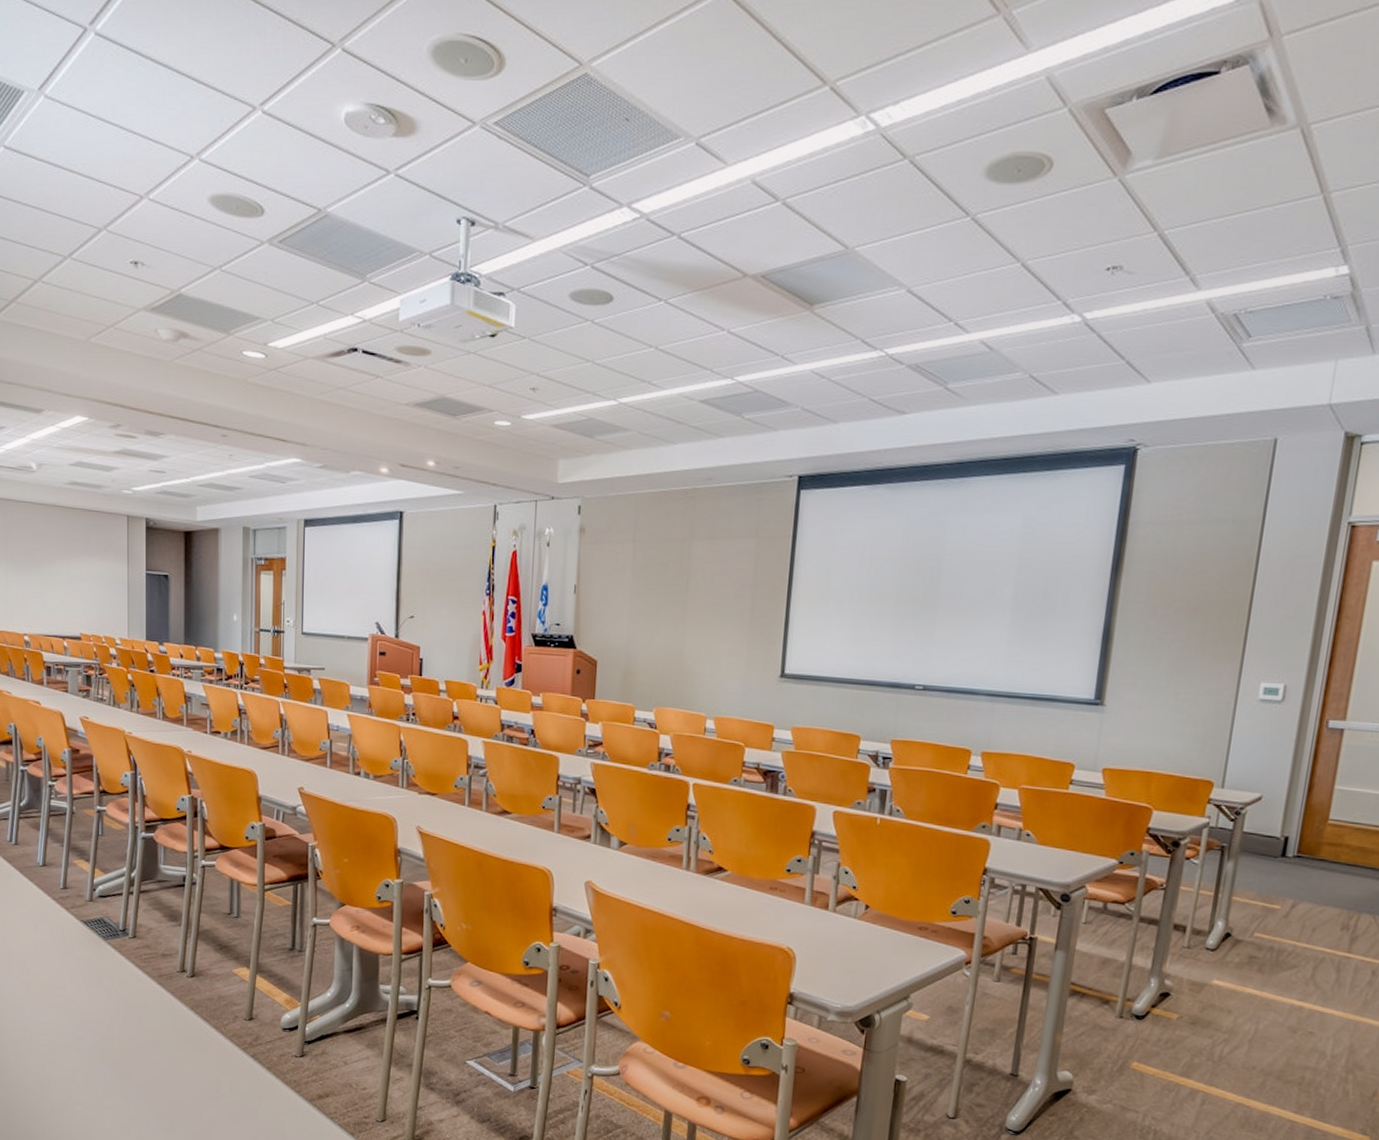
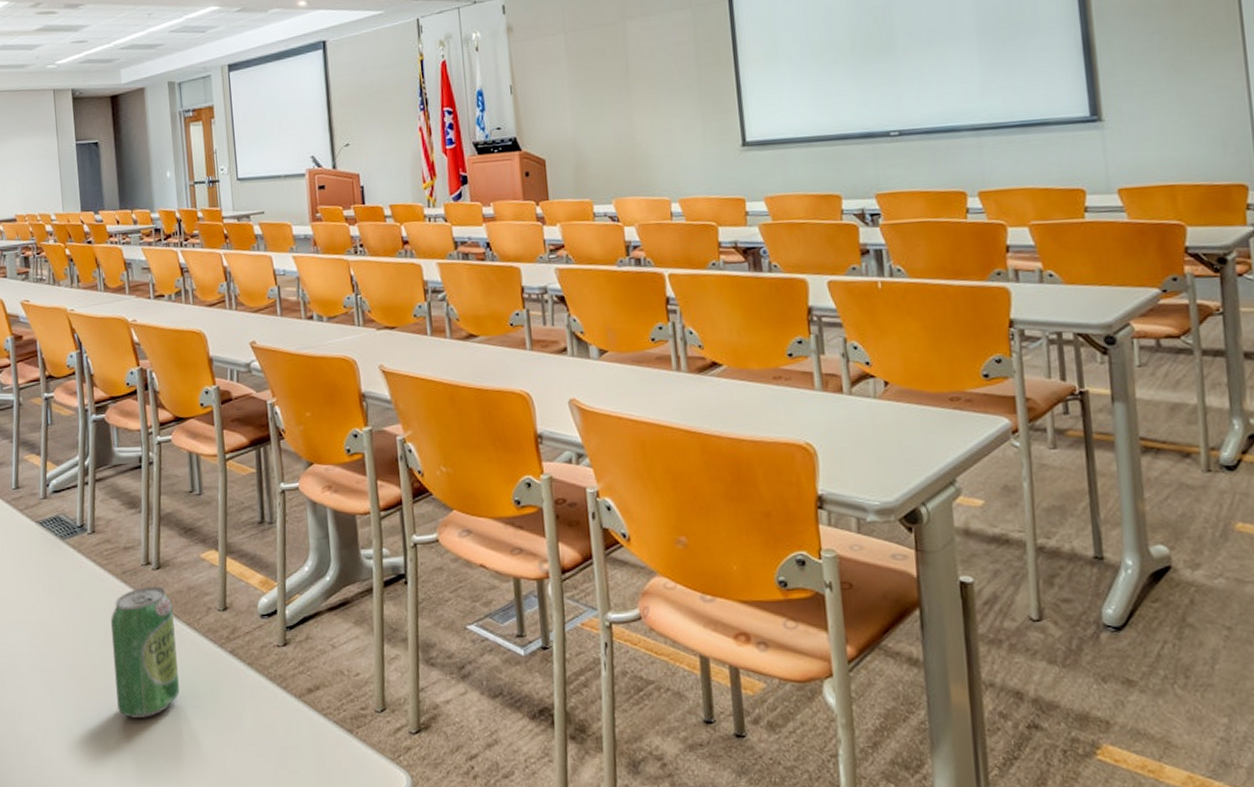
beverage can: none [144,990,203,1101] -> present [110,586,180,718]

